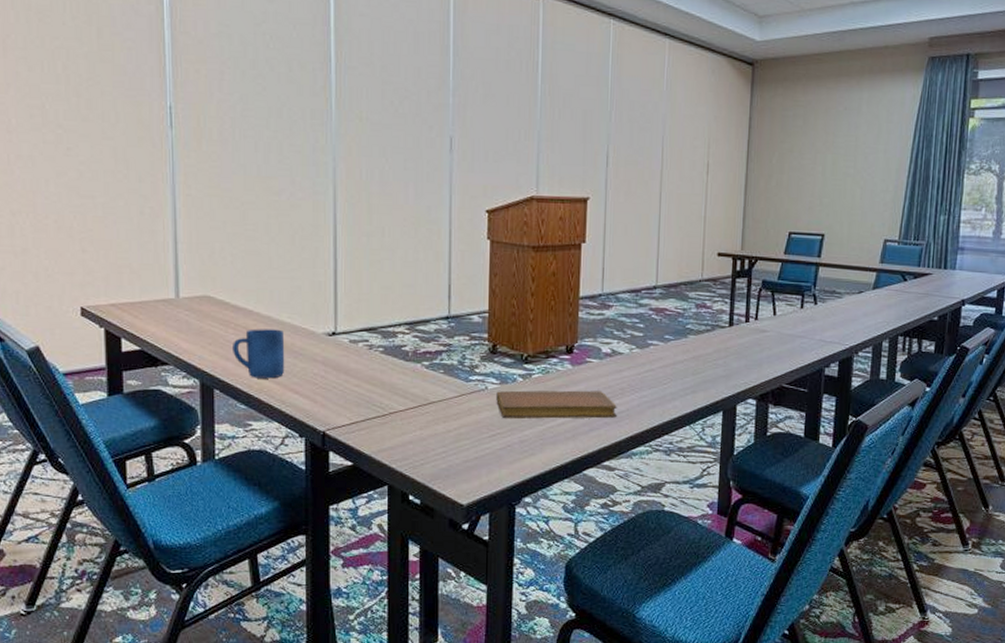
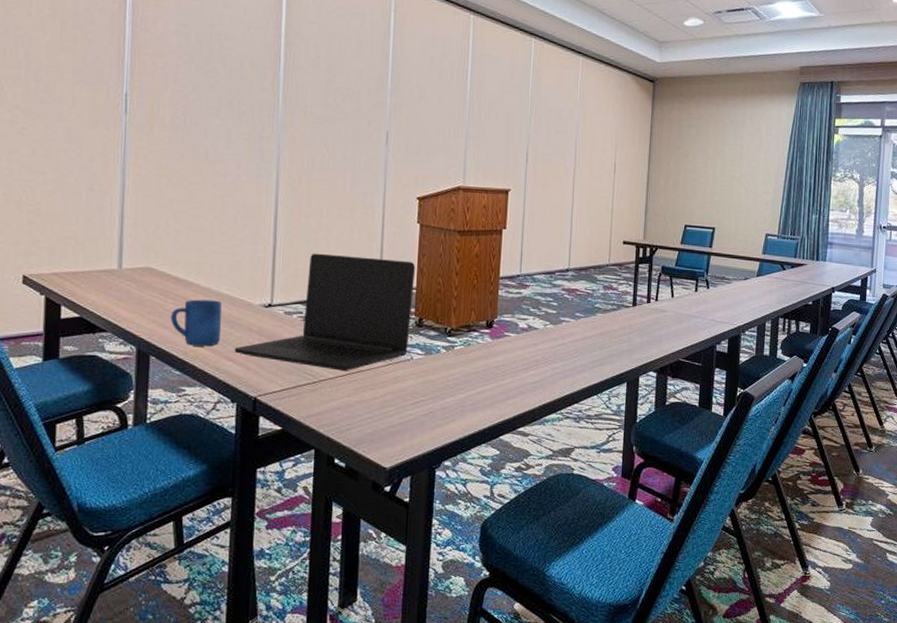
laptop: none [299,275,487,403] -> present [234,253,416,371]
notebook: present [496,390,618,420] -> none [421,361,532,388]

